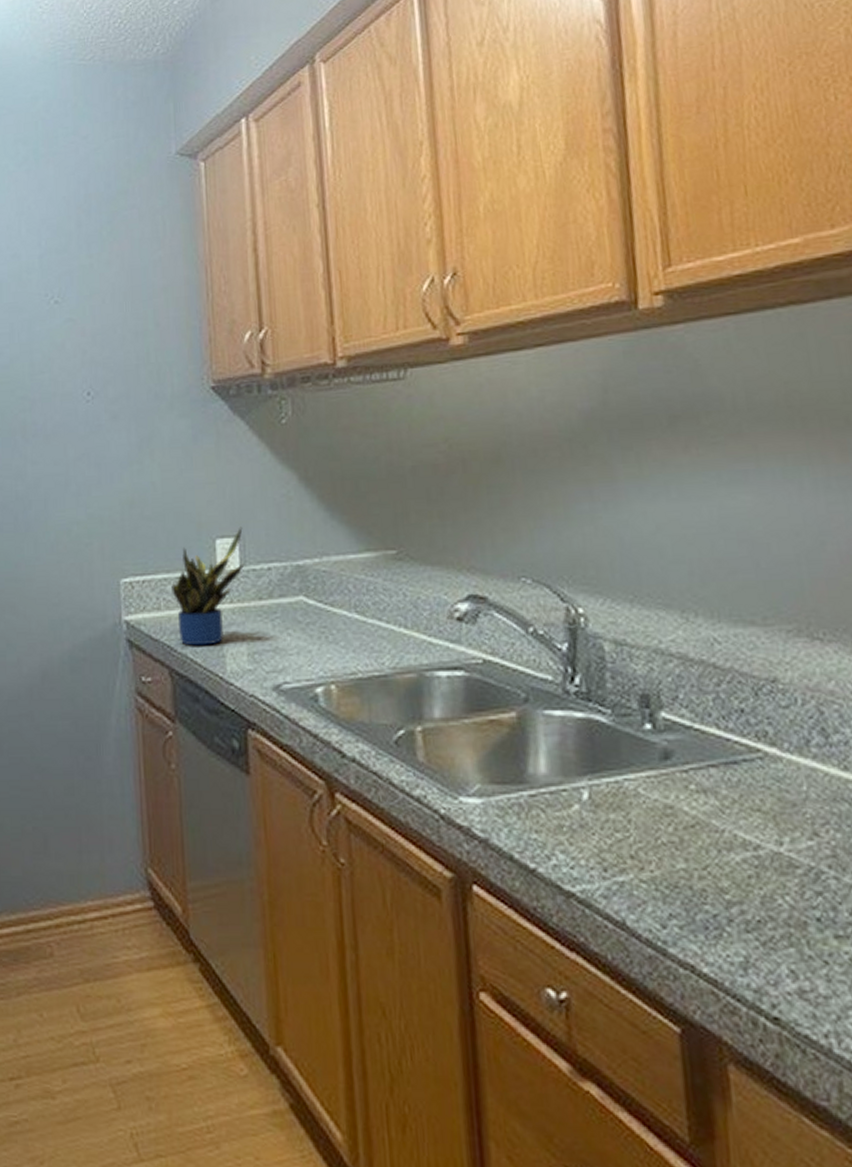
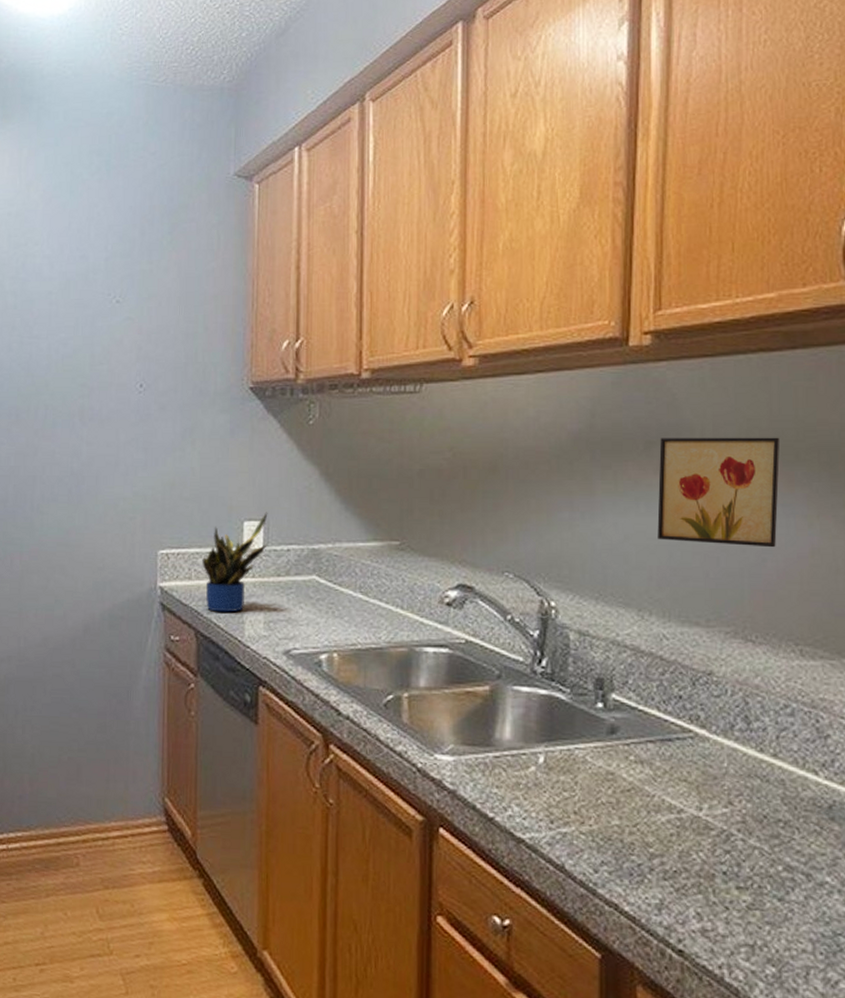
wall art: none [686,400,835,529] -> present [657,437,780,548]

